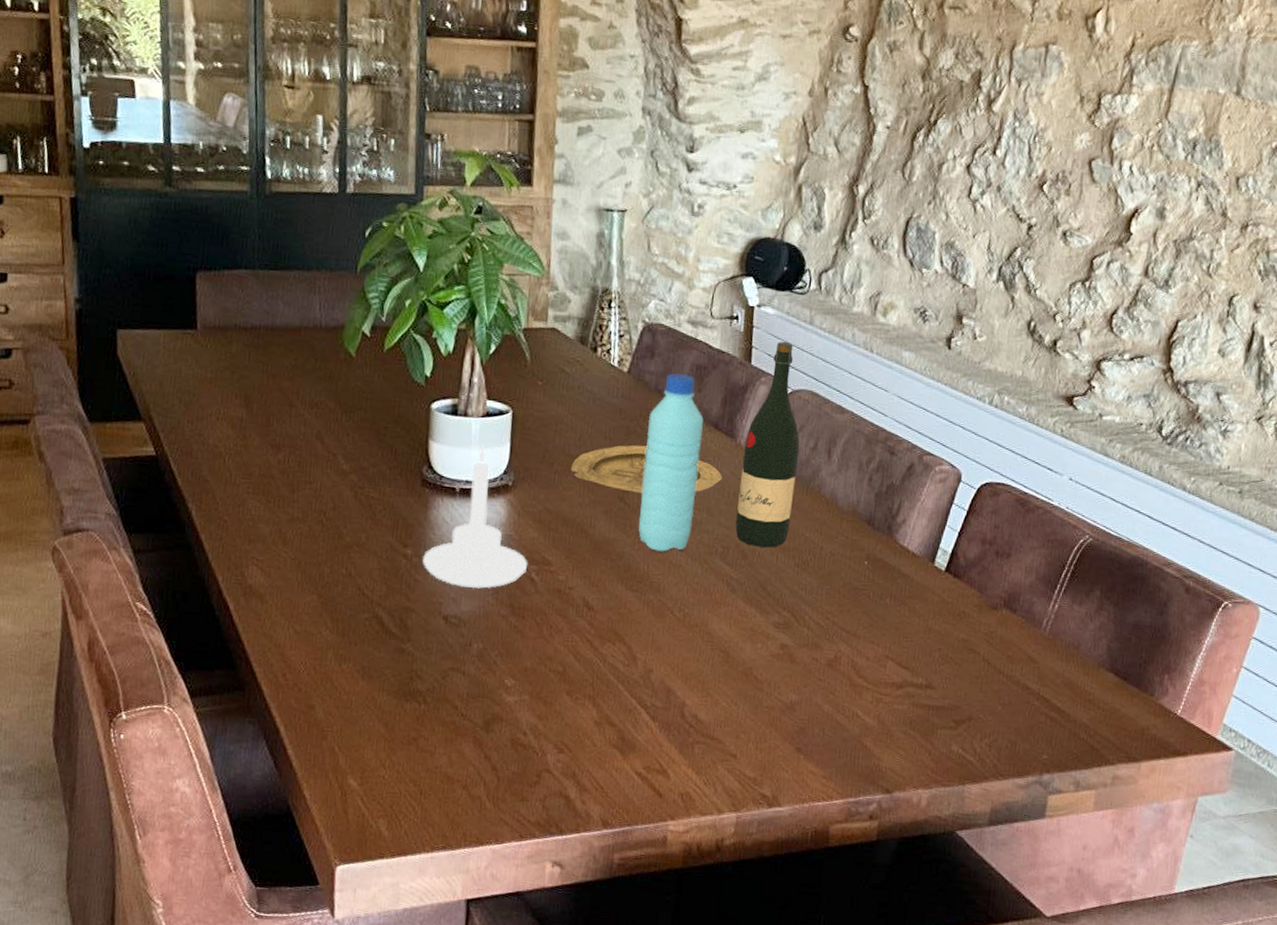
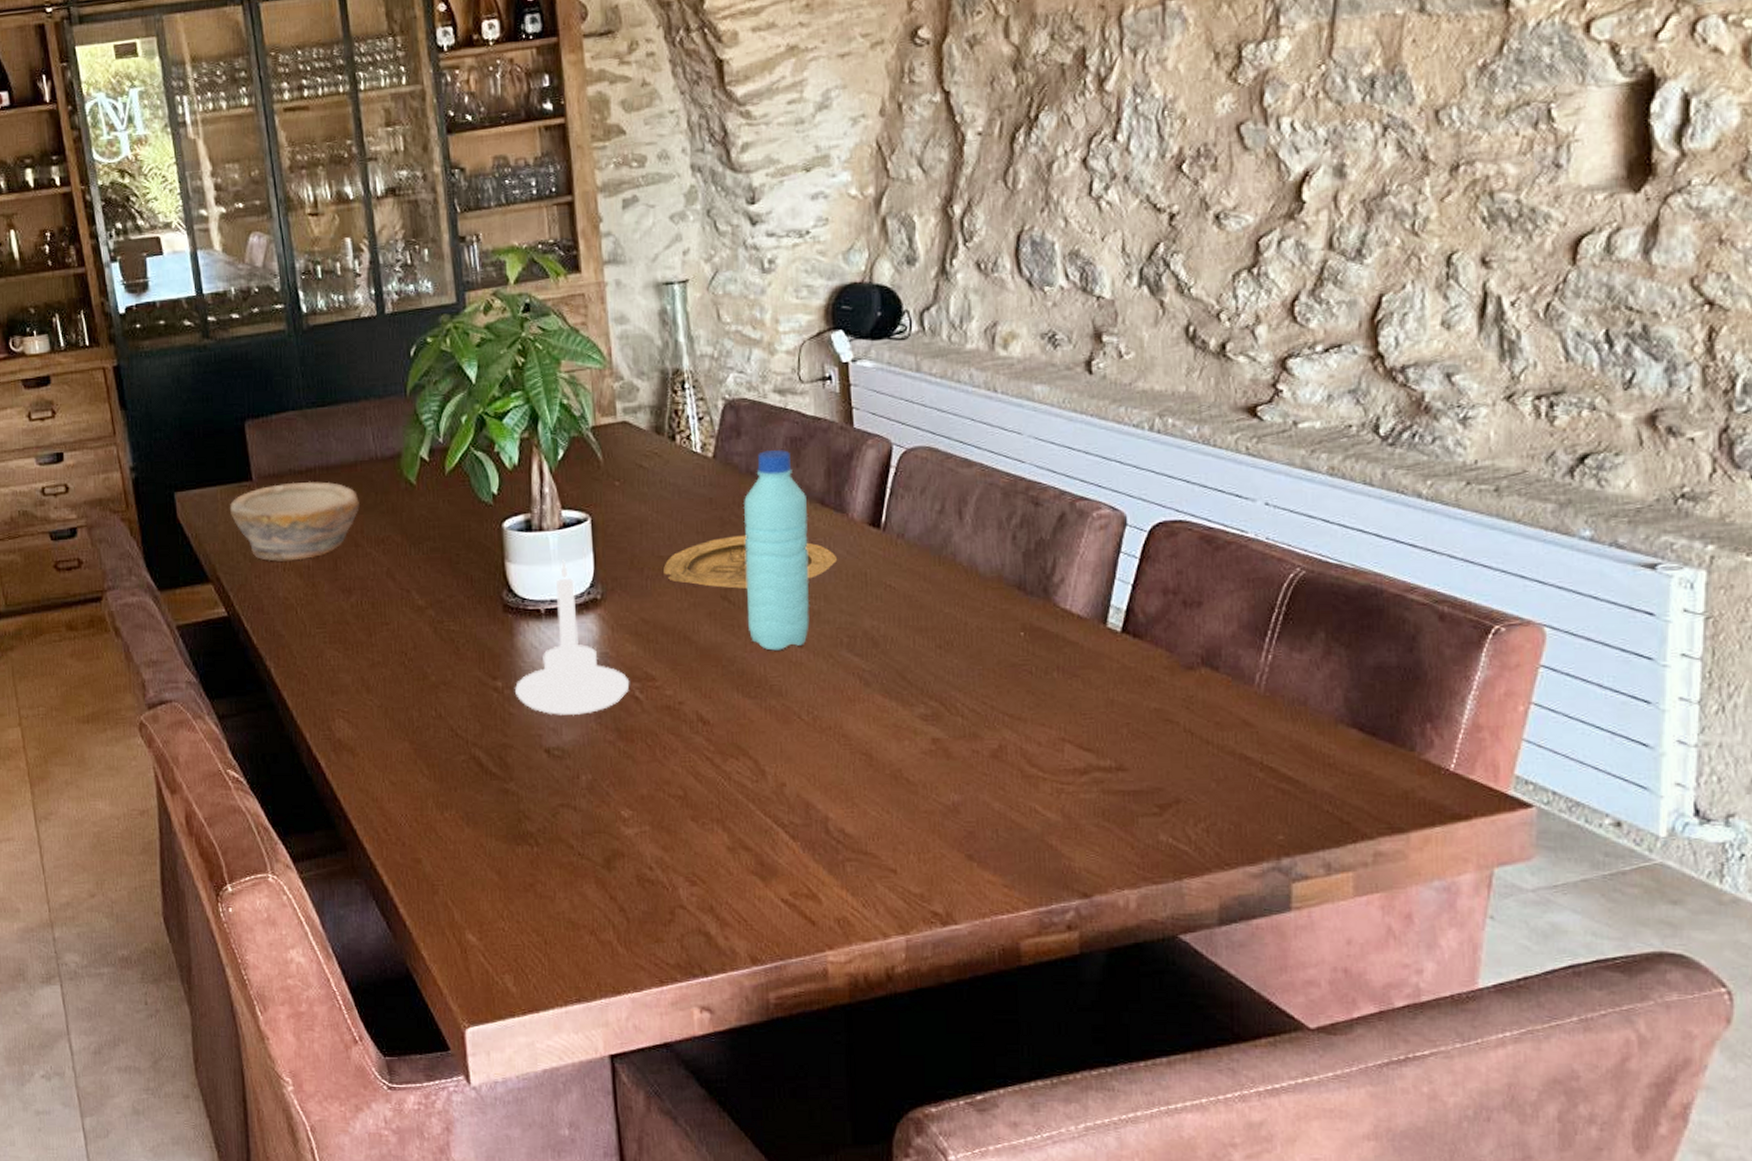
bowl: none [170,337,299,412] -> present [229,481,360,562]
wine bottle: present [735,341,800,548] -> none [858,395,925,632]

